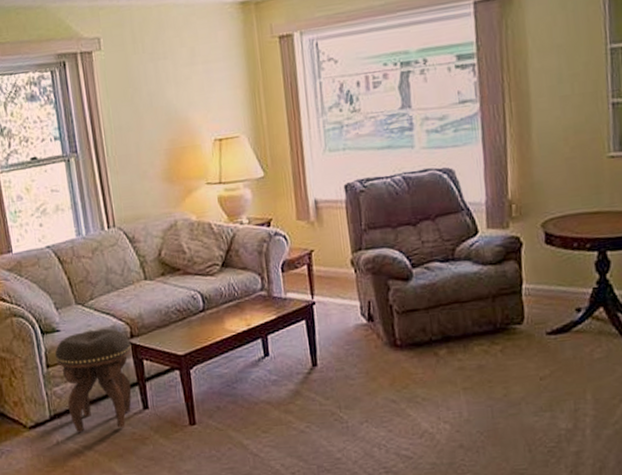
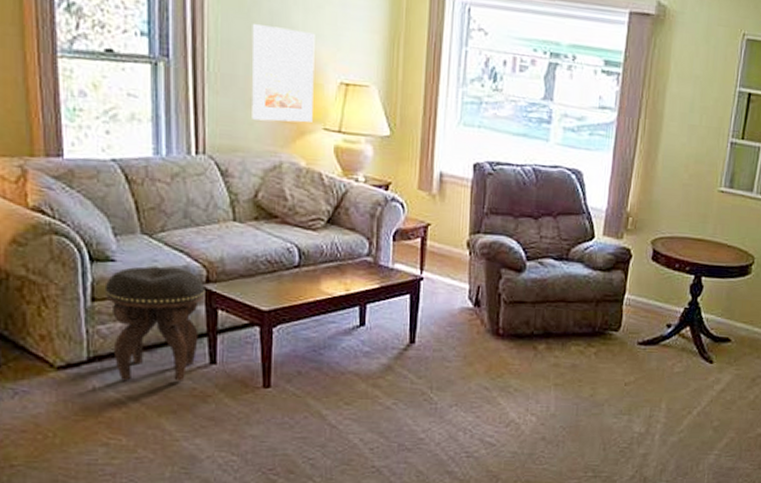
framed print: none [136,102,196,189] -> present [252,24,315,123]

